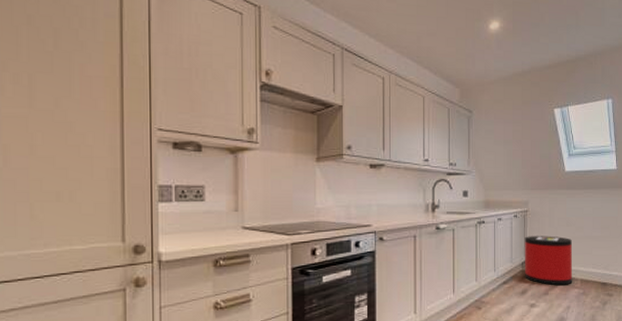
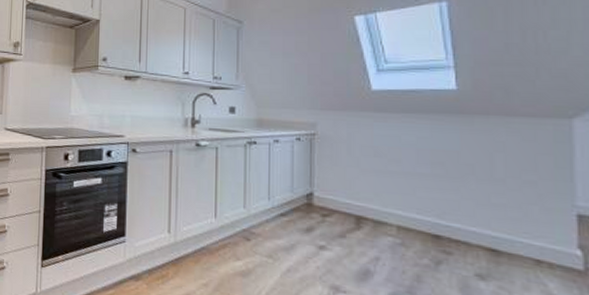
trash can: present [524,236,573,286] -> none [310,163,384,230]

